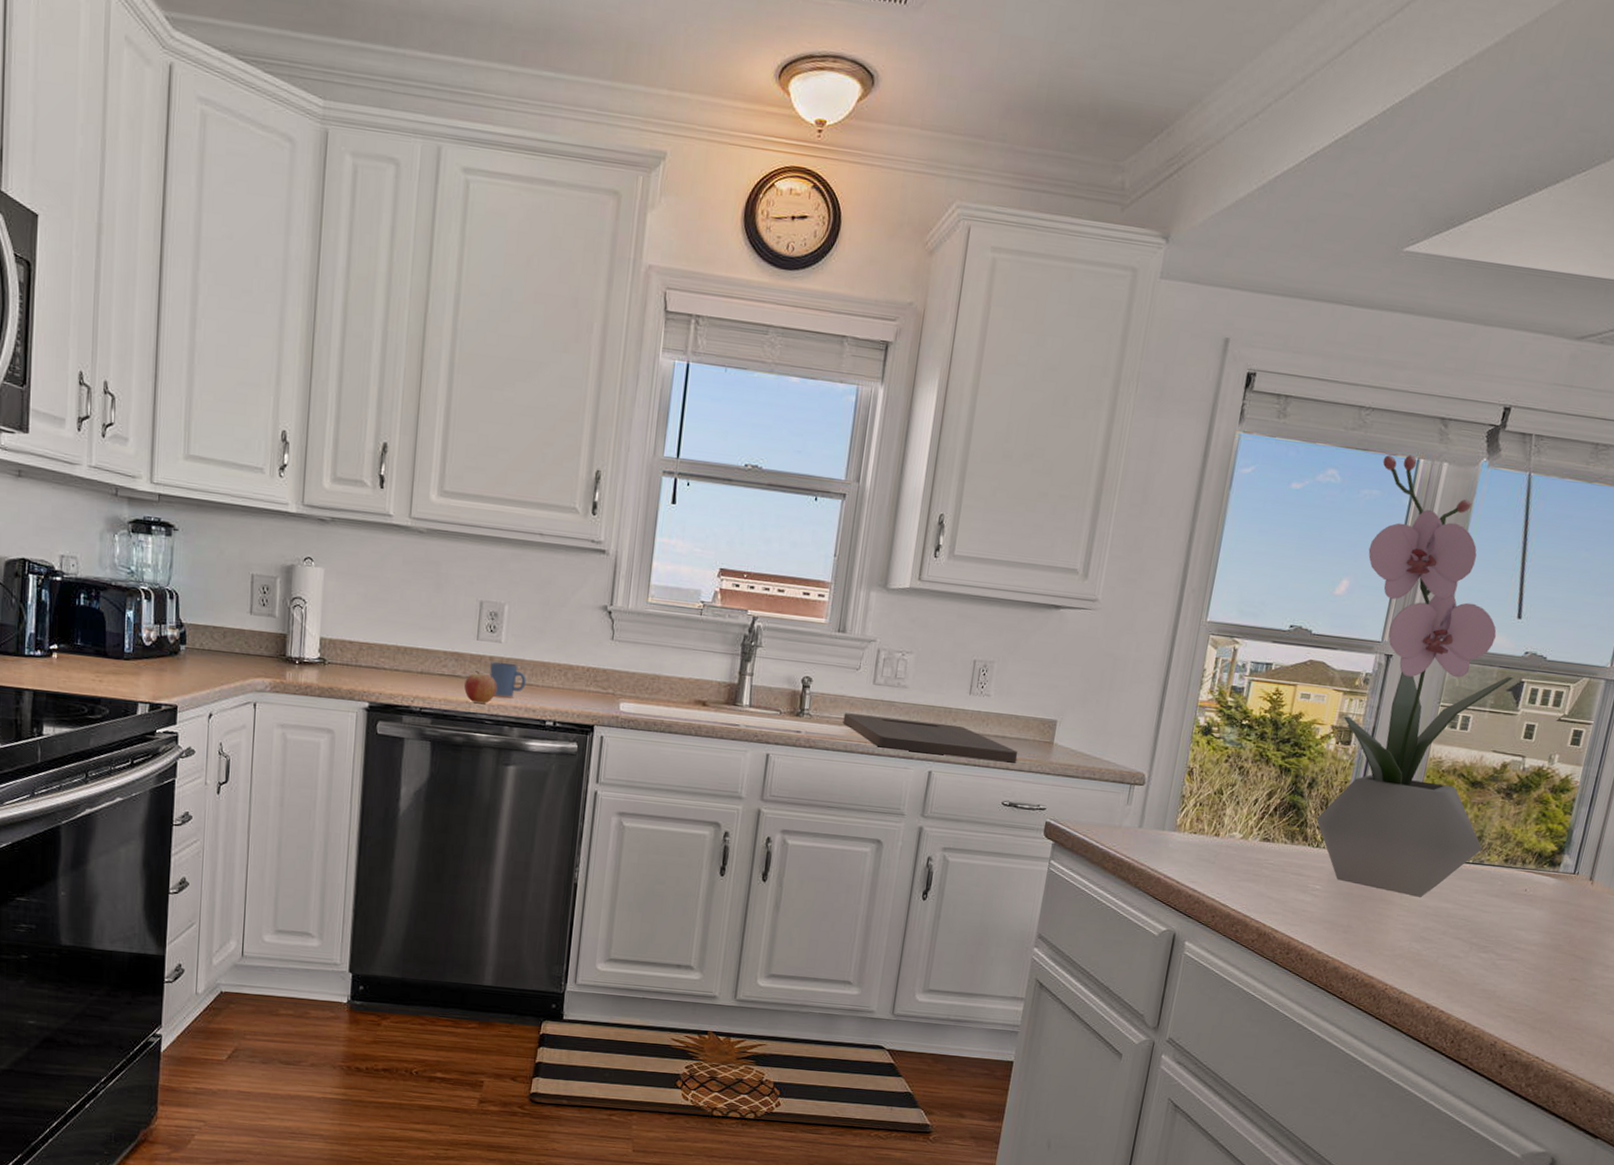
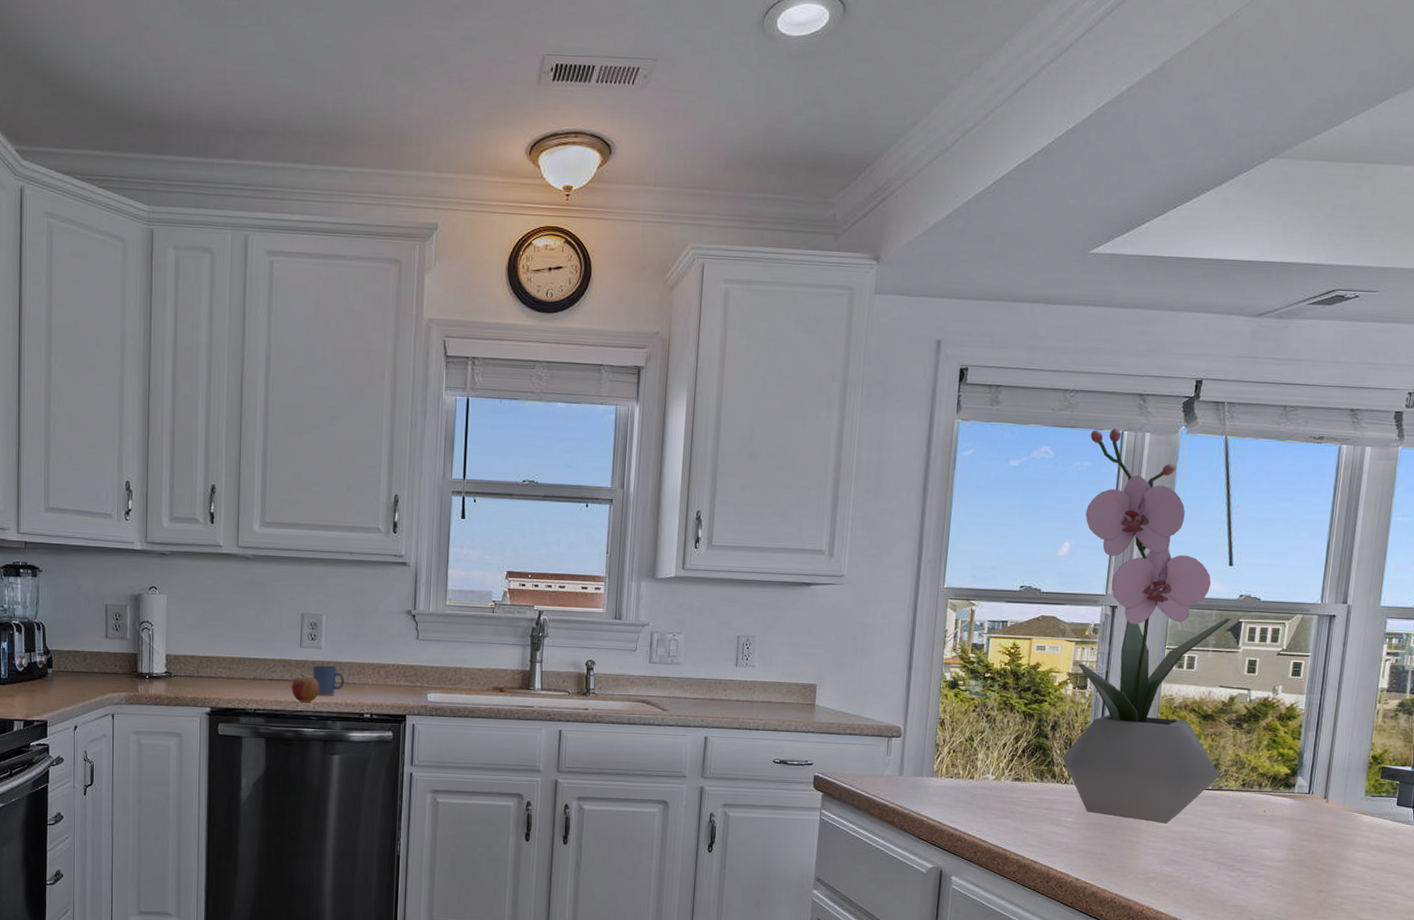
cutting board: present [843,713,1018,764] -> none [625,690,784,726]

